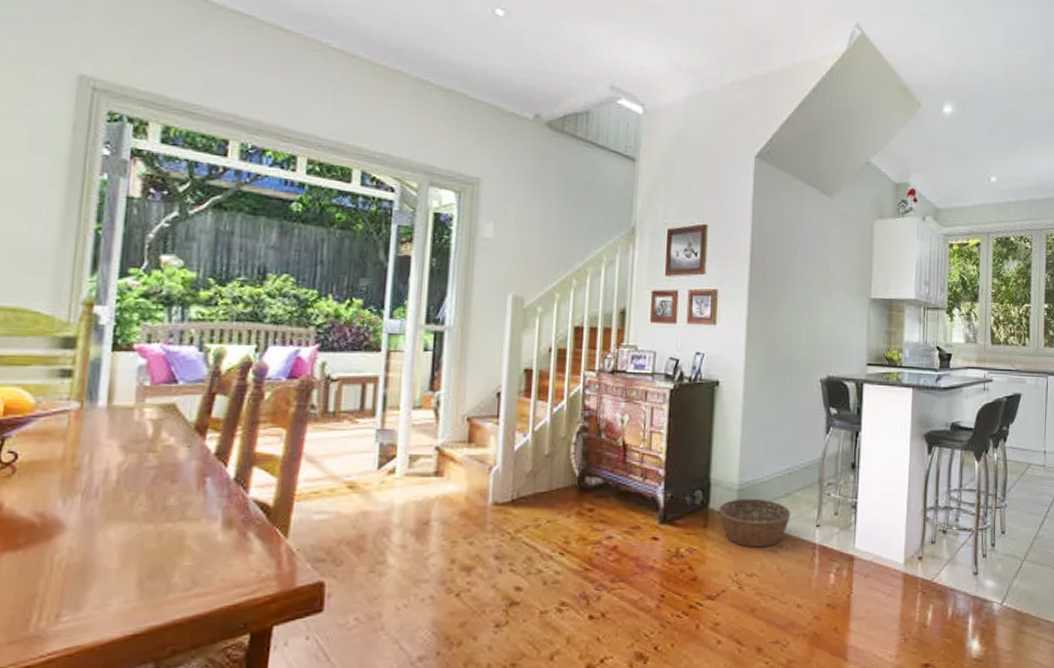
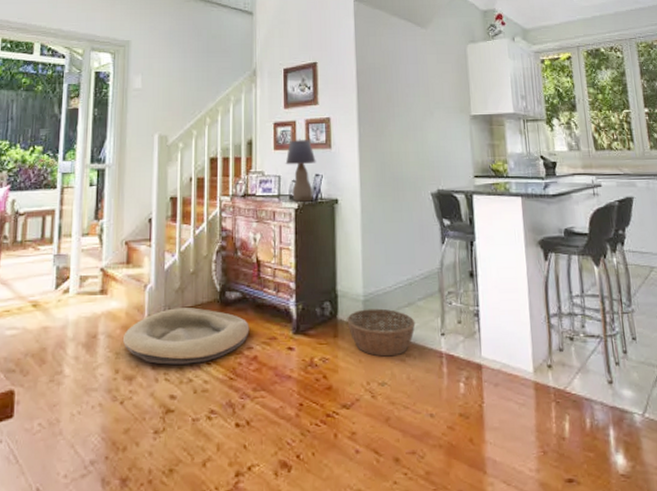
dog bed: none [460,493,611,554] -> present [122,307,249,365]
table lamp: none [662,311,698,382] -> present [285,139,316,202]

